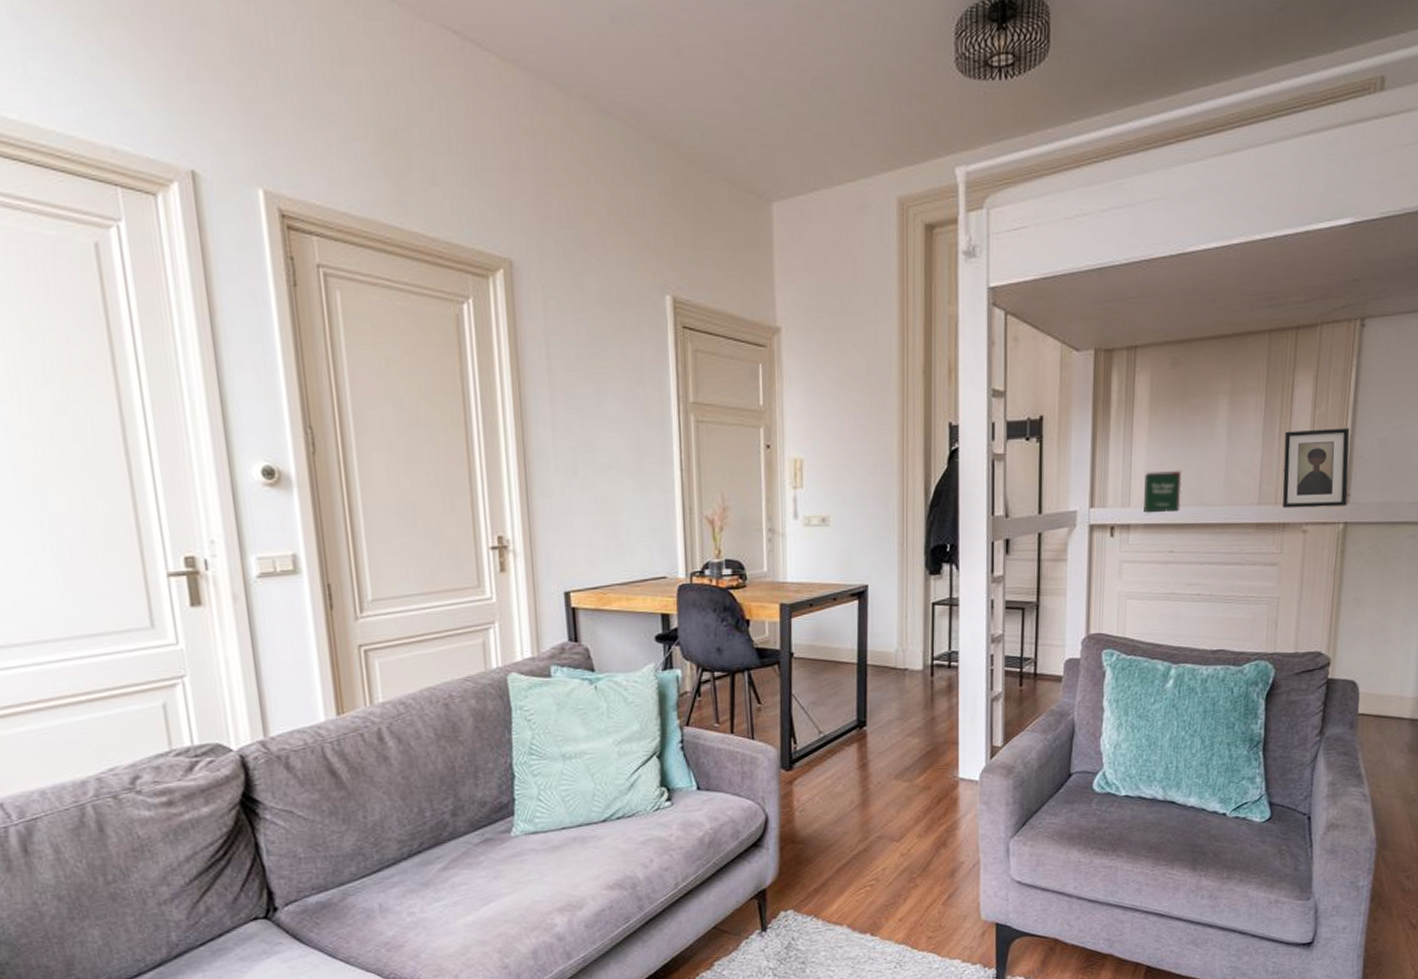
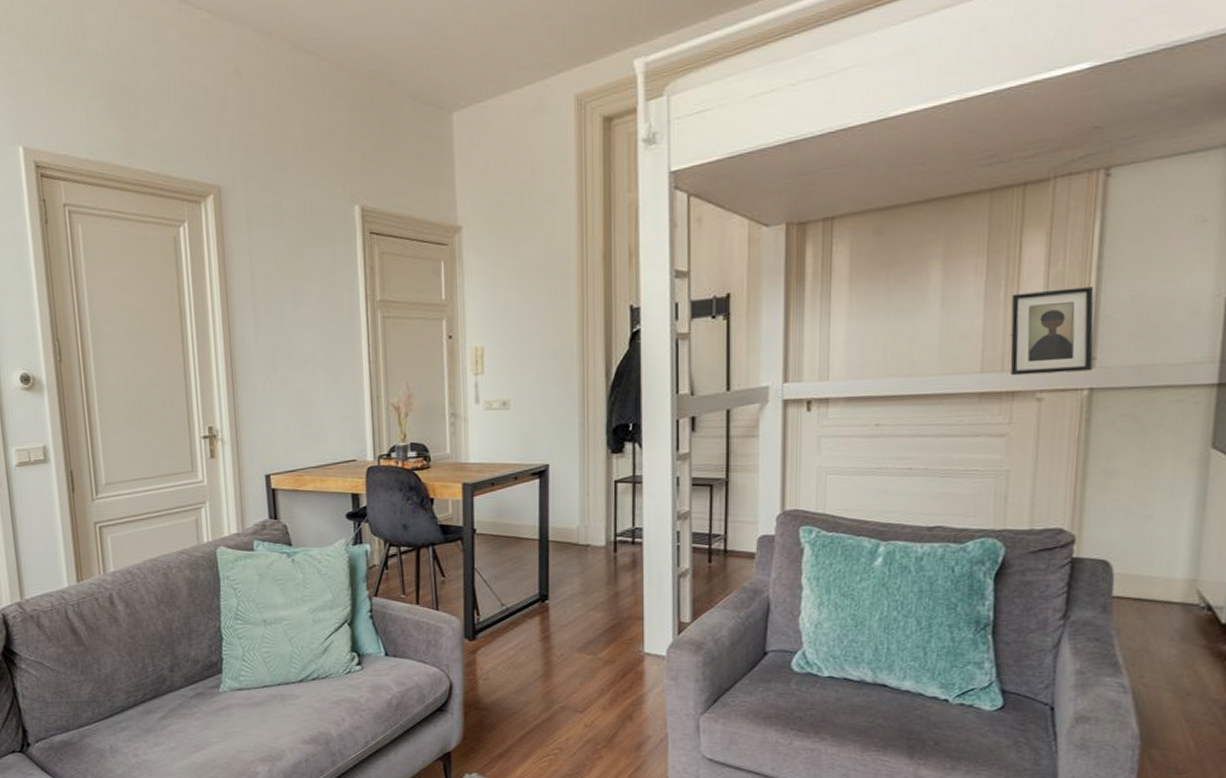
books: present [1144,470,1182,513] -> none [845,340,889,385]

